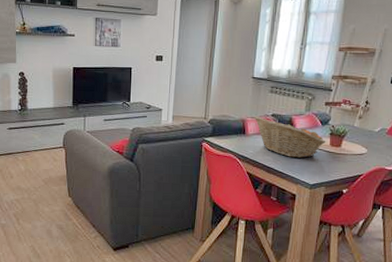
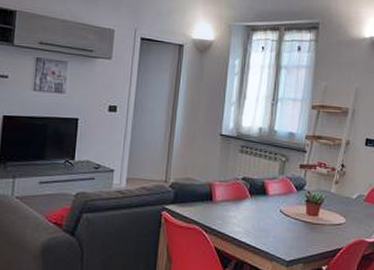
fruit basket: present [254,116,326,158] -> none [222,180,302,229]

